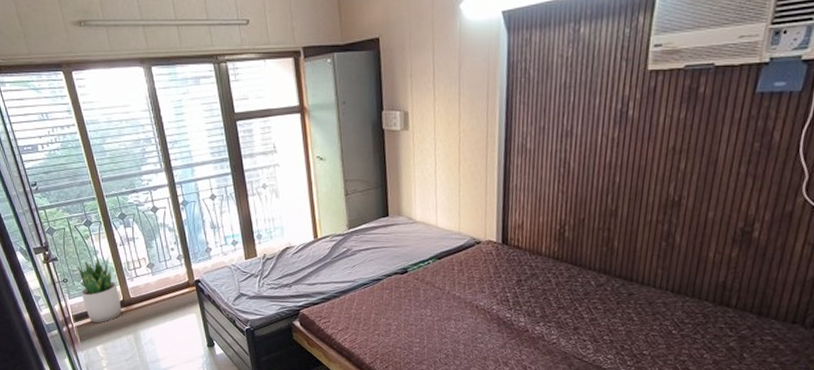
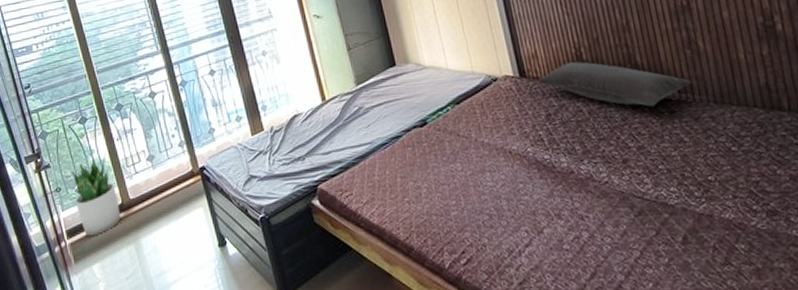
pillow: none [517,236,657,287] -> present [537,61,692,107]

